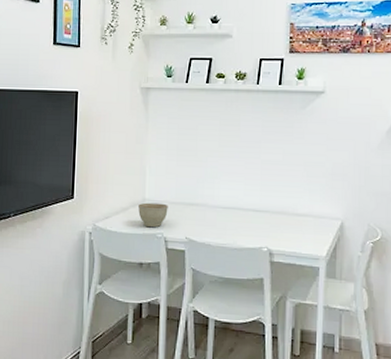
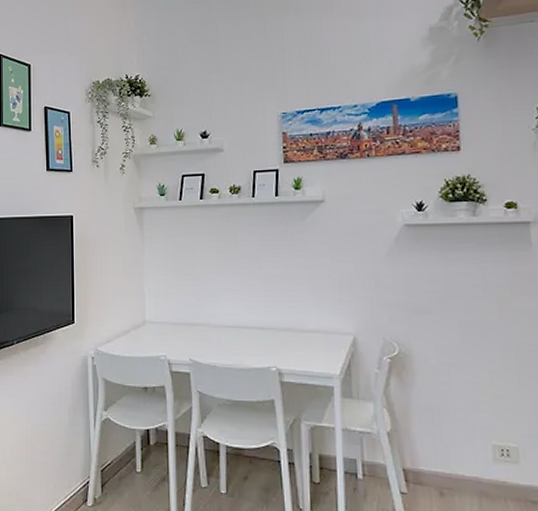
planter bowl: present [138,202,168,227] -> none [139,324,170,349]

